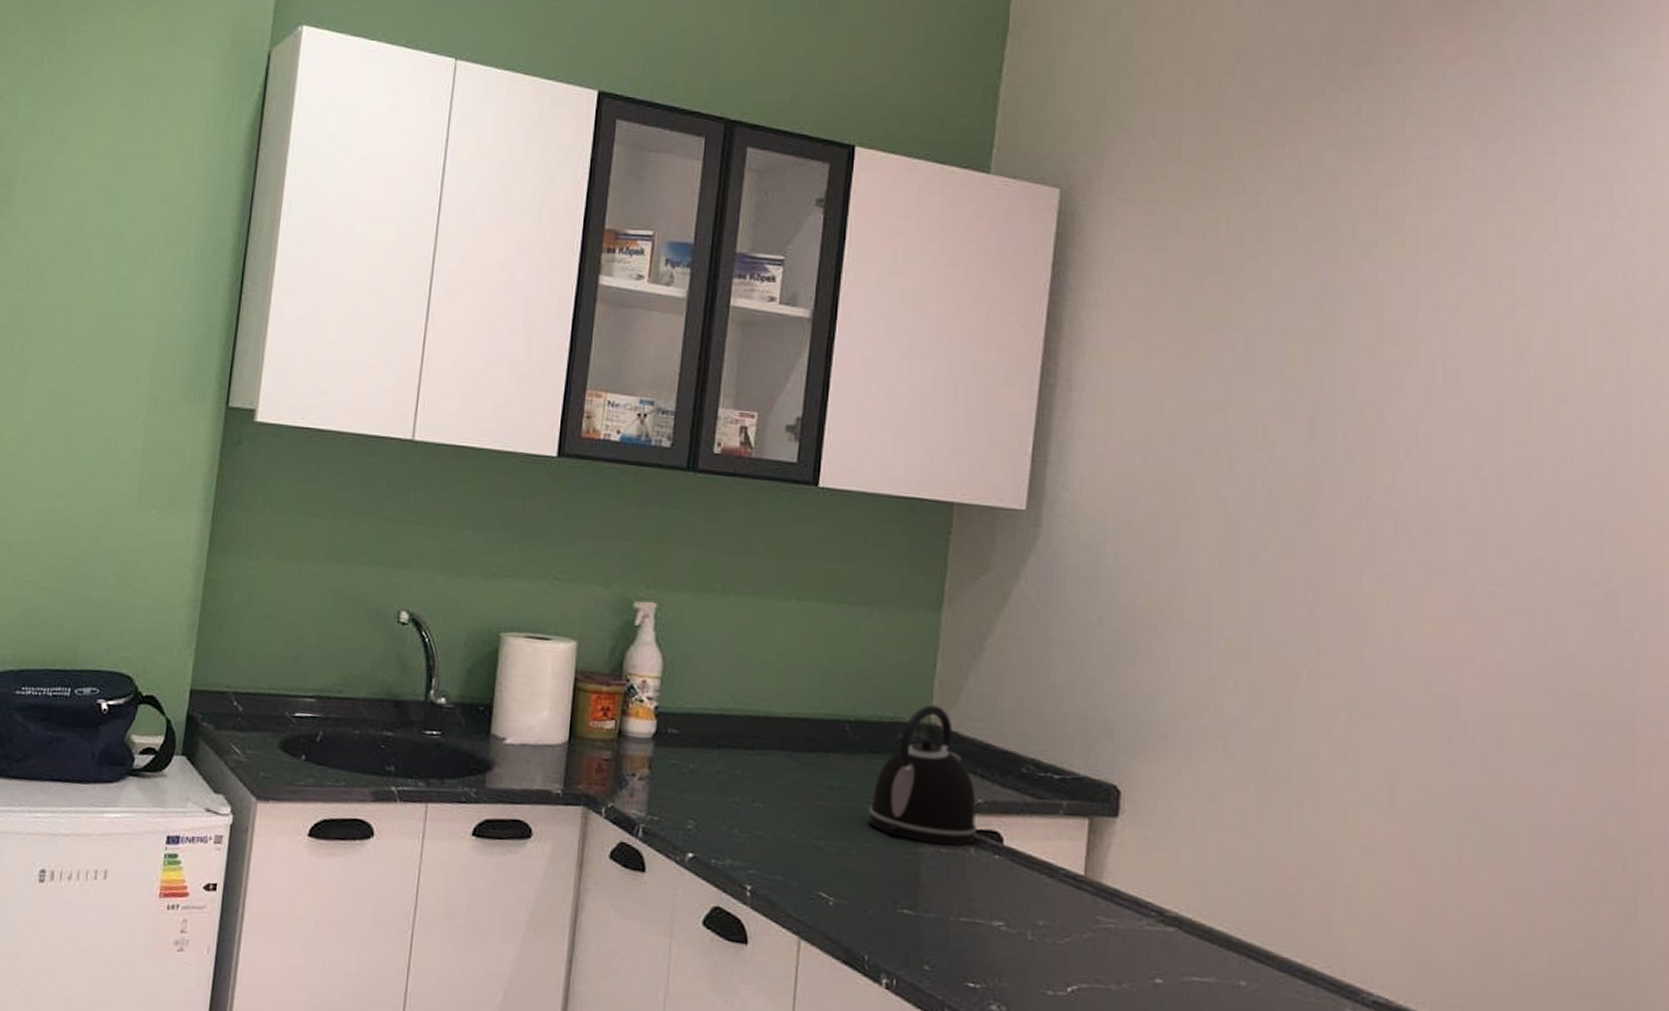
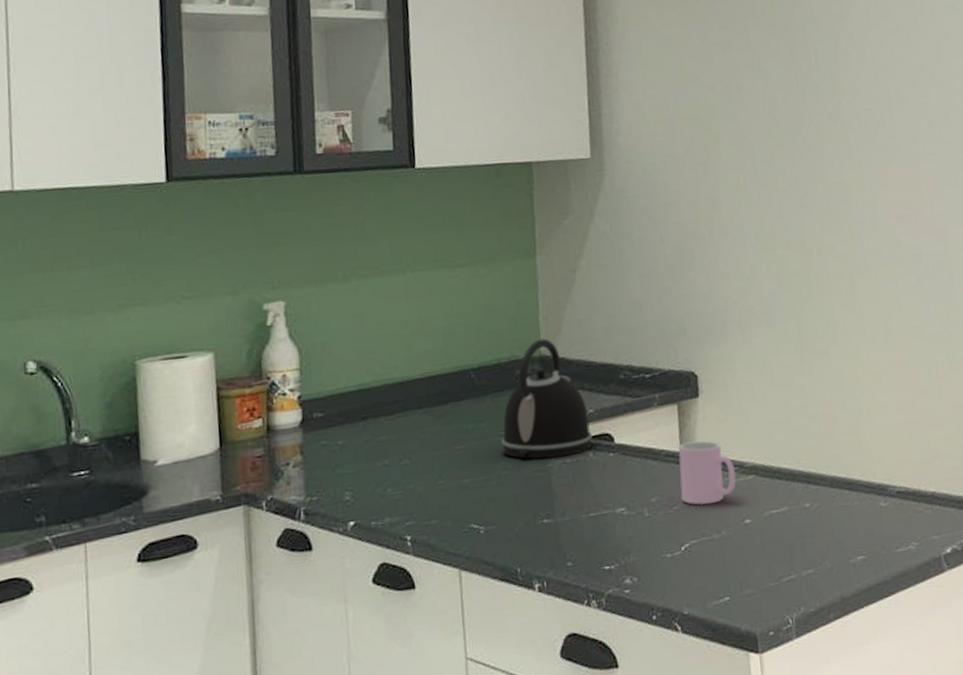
cup: none [1076,866,1151,948] -> present [678,440,736,505]

